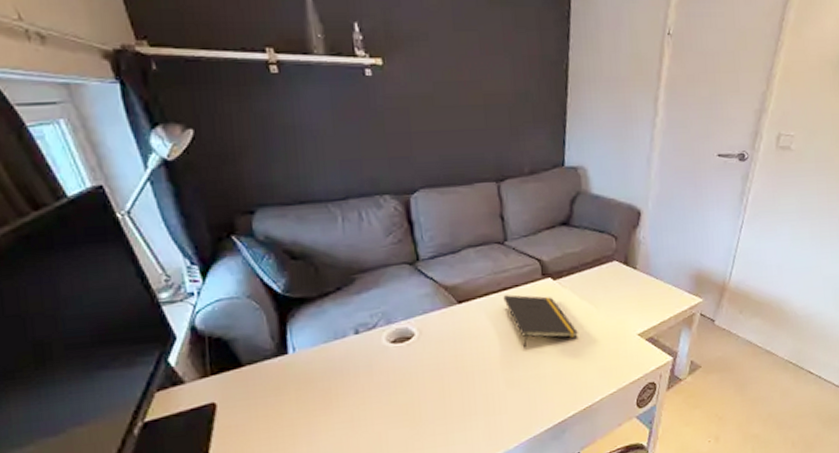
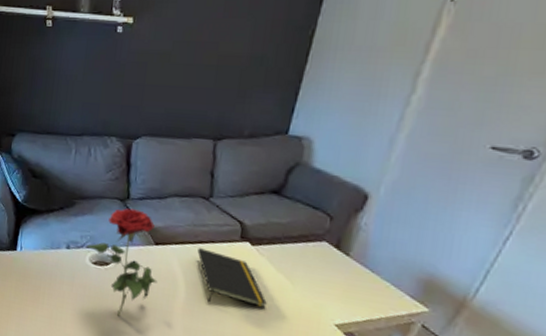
flower: none [379,270,469,392] -> present [86,208,158,316]

